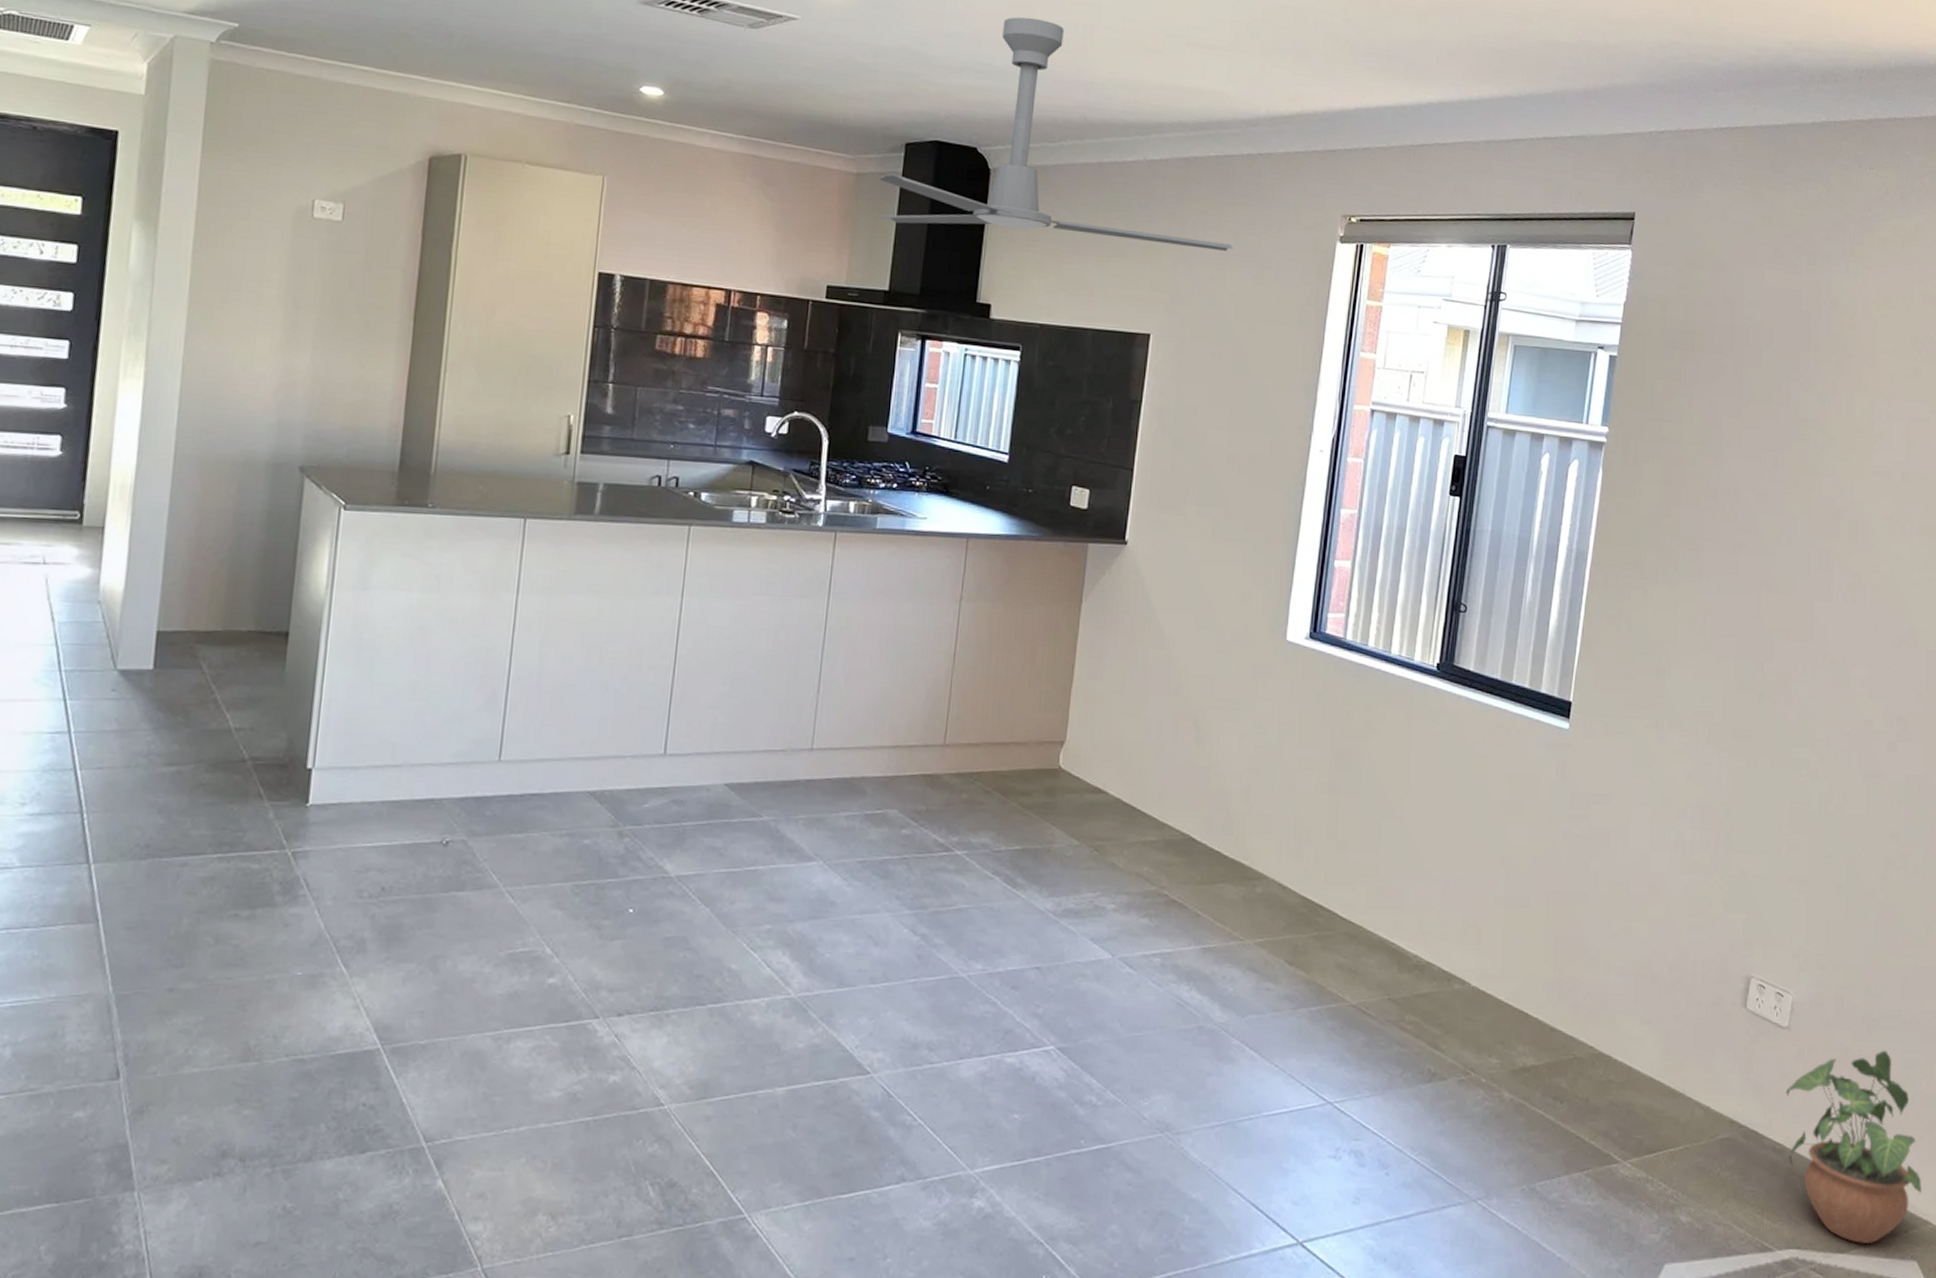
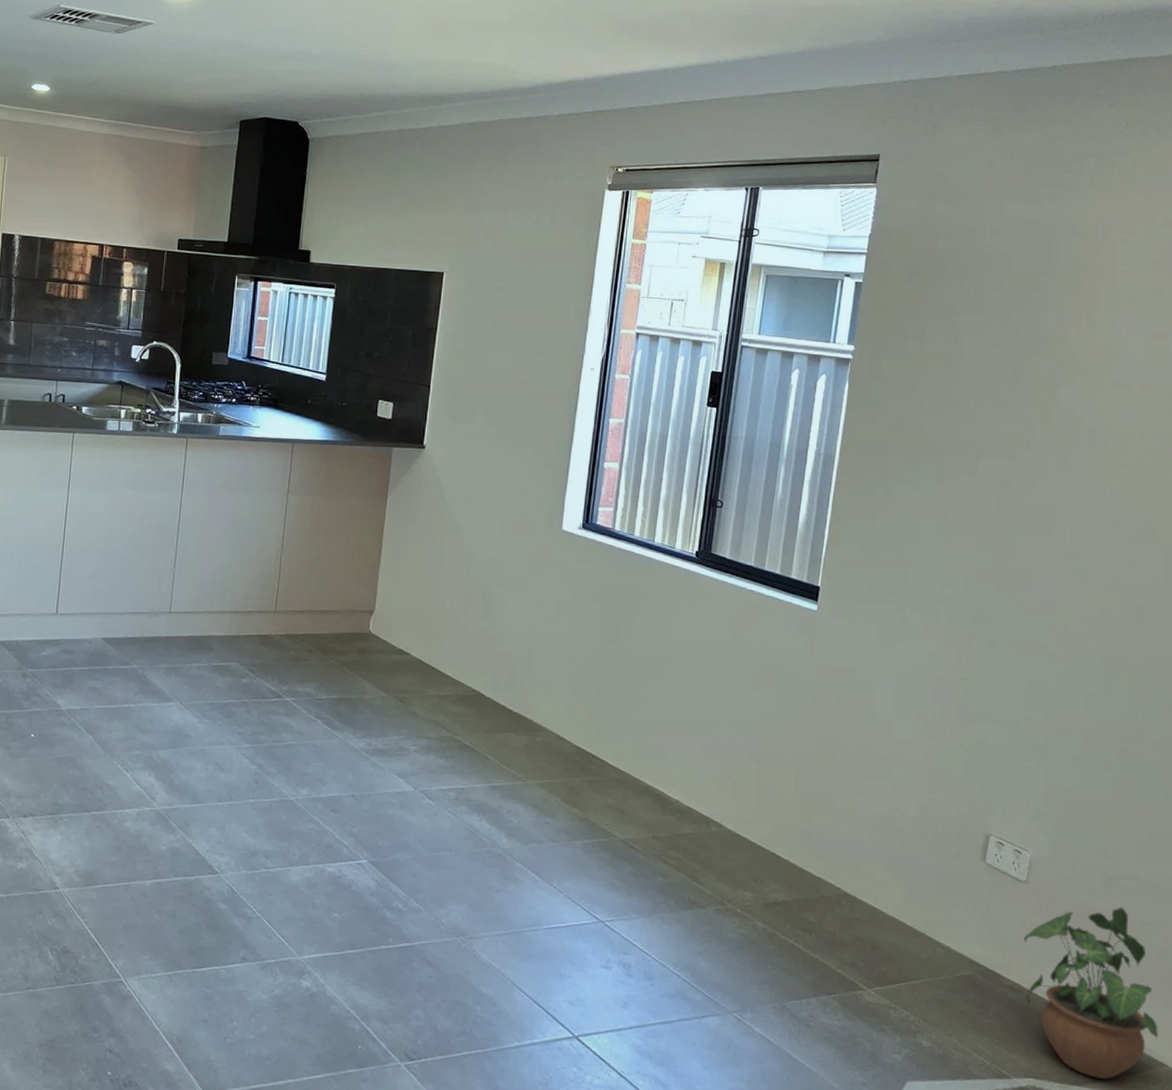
ceiling fan: present [876,17,1233,251] -> none [217,11,515,201]

